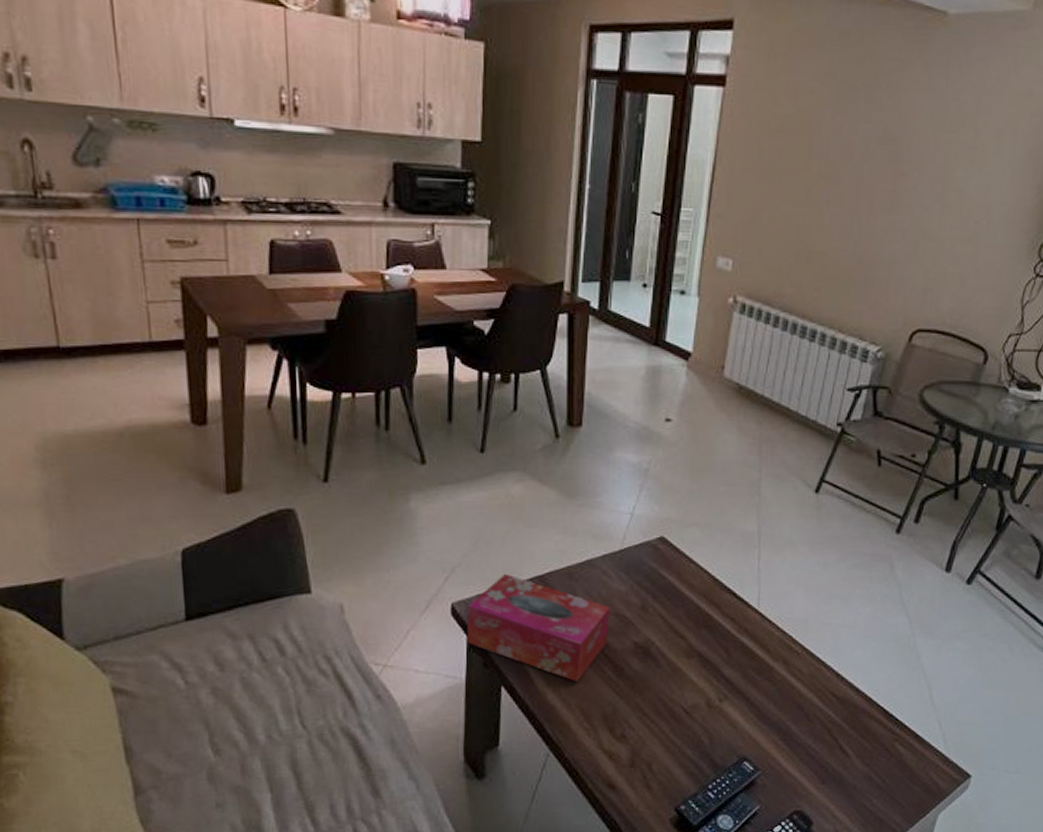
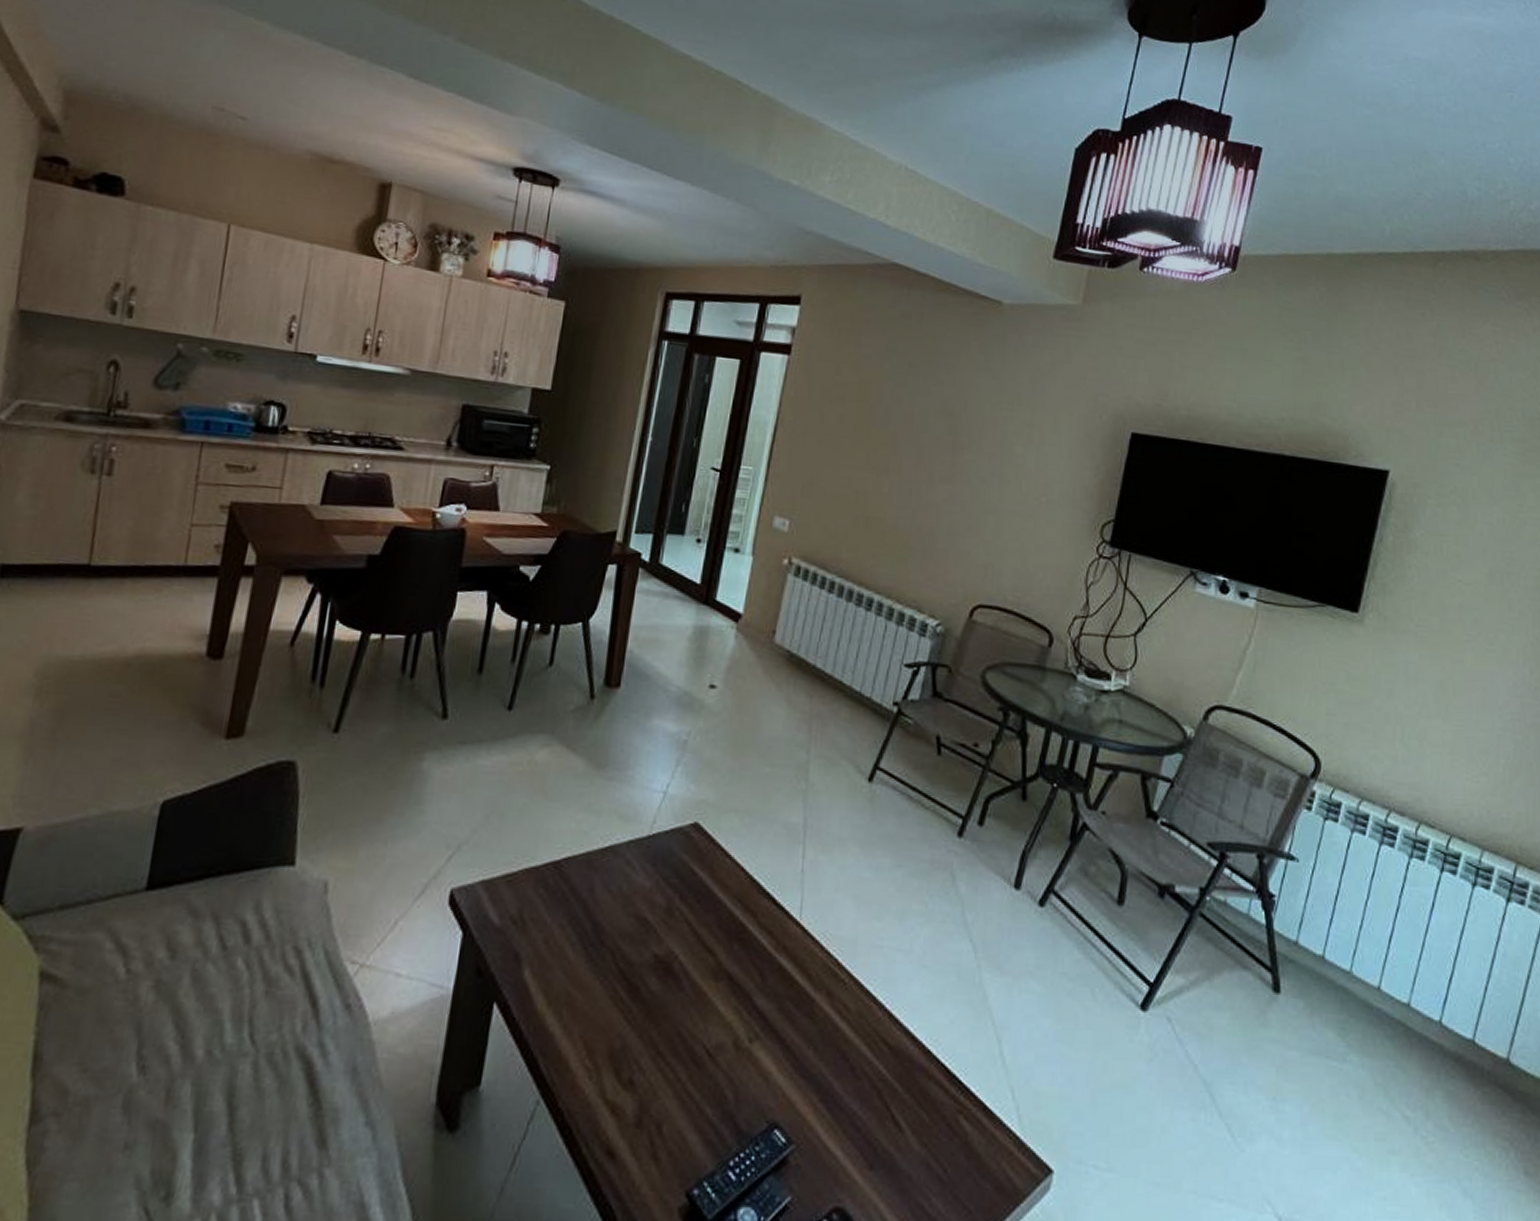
tissue box: present [466,573,611,681] -> none [461,855,632,1002]

